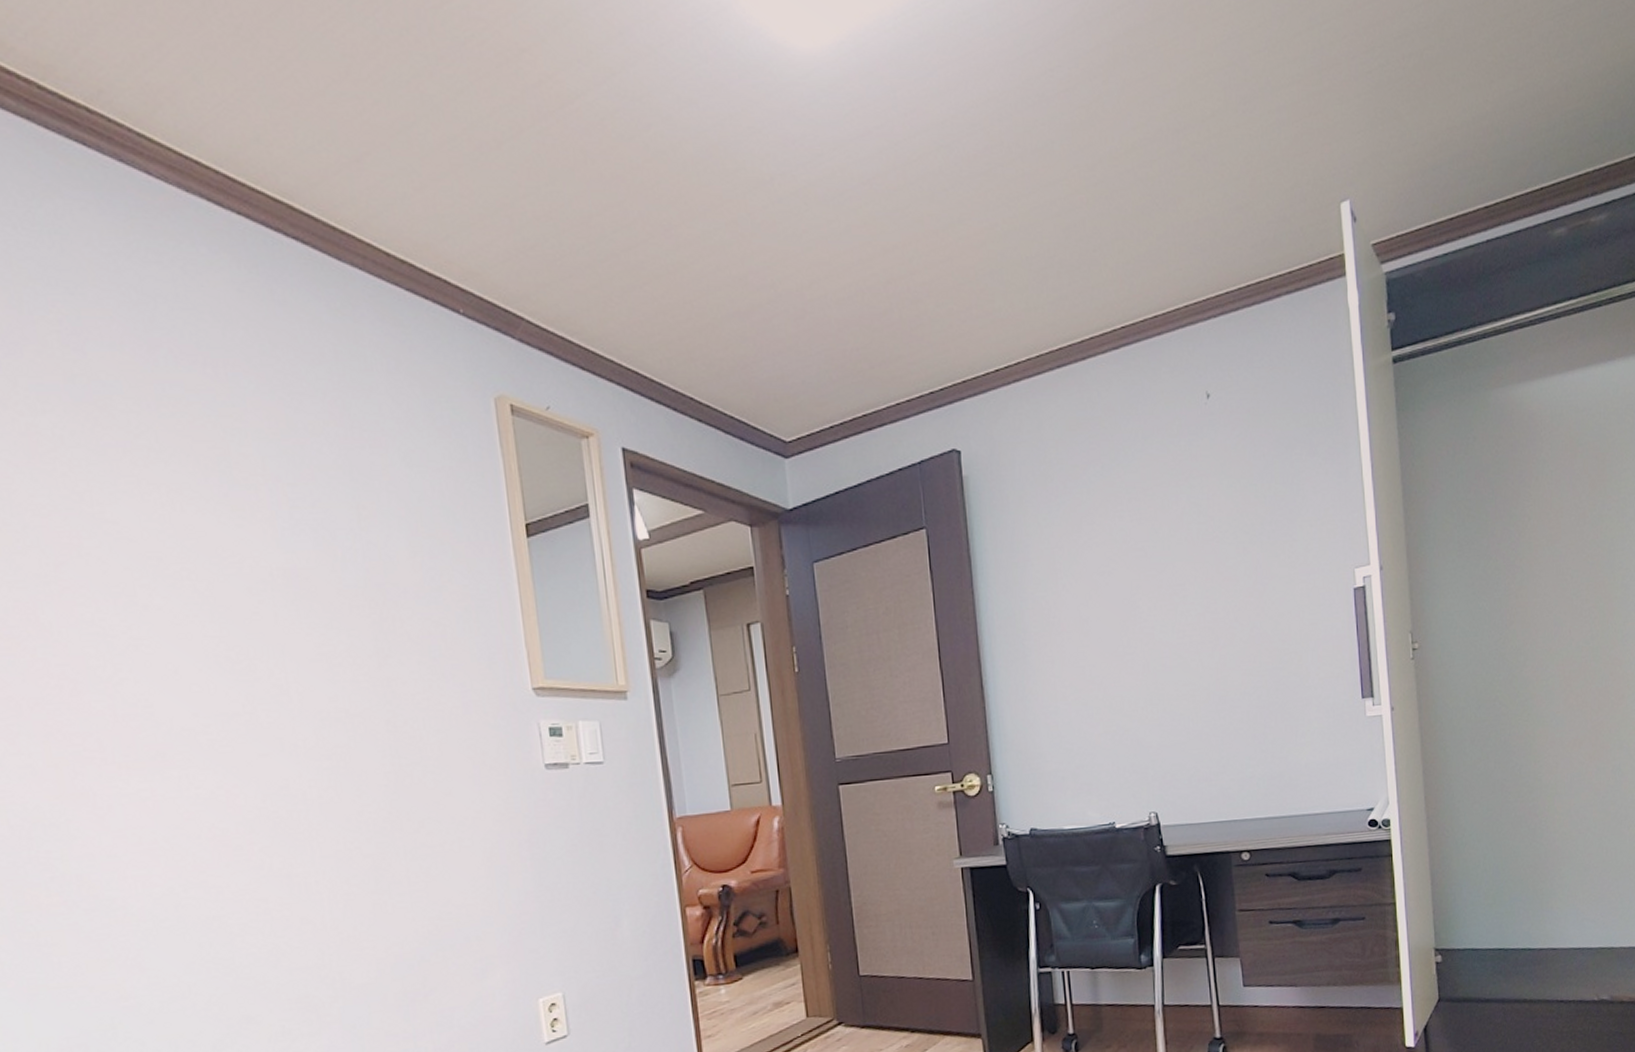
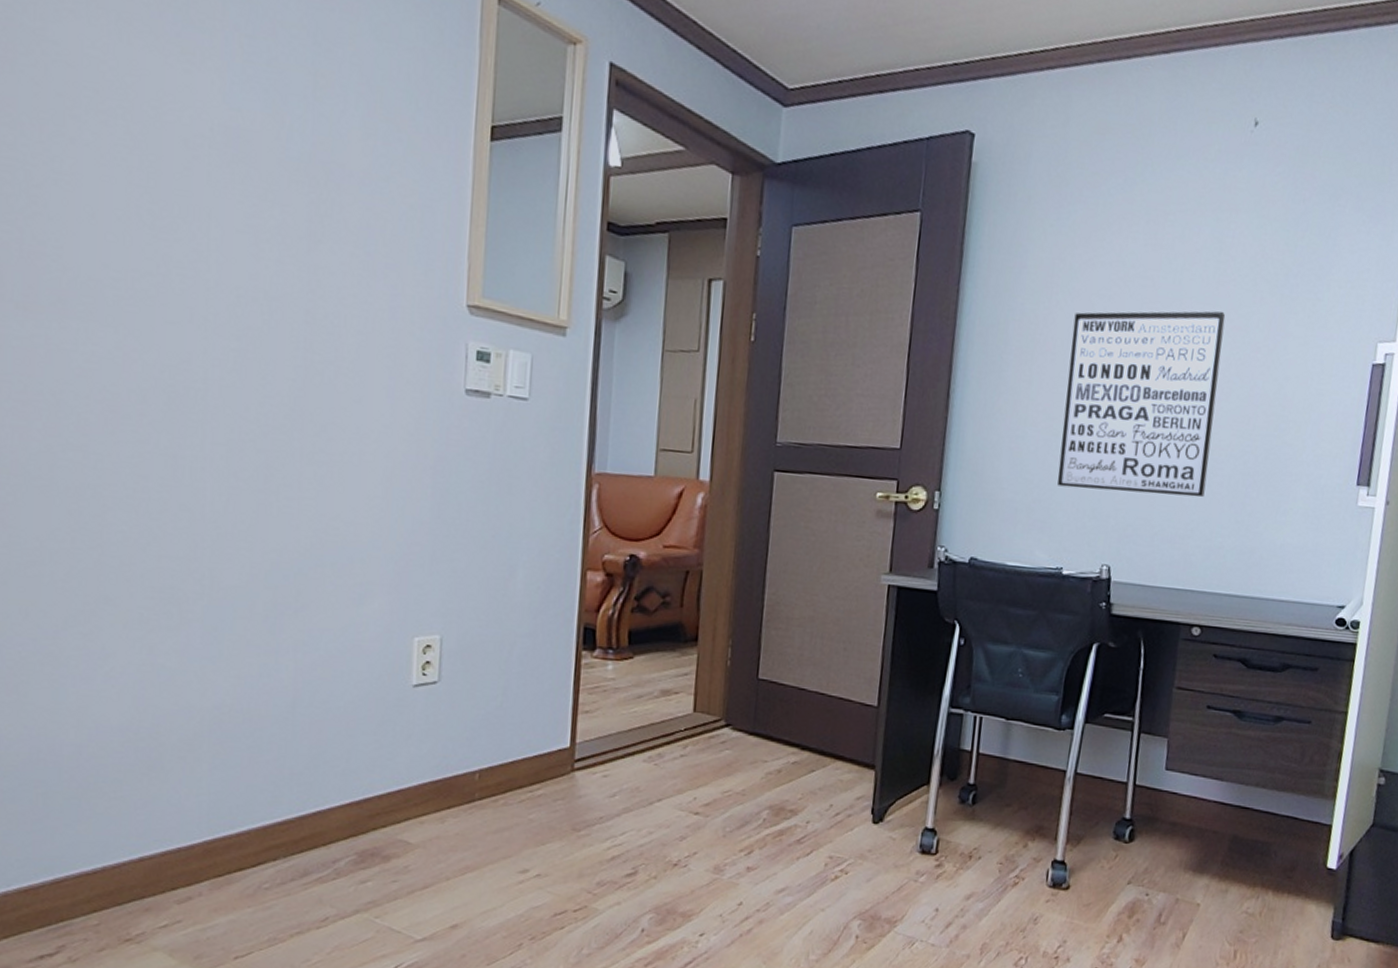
wall art: none [1081,566,1228,750] -> present [1057,311,1226,498]

